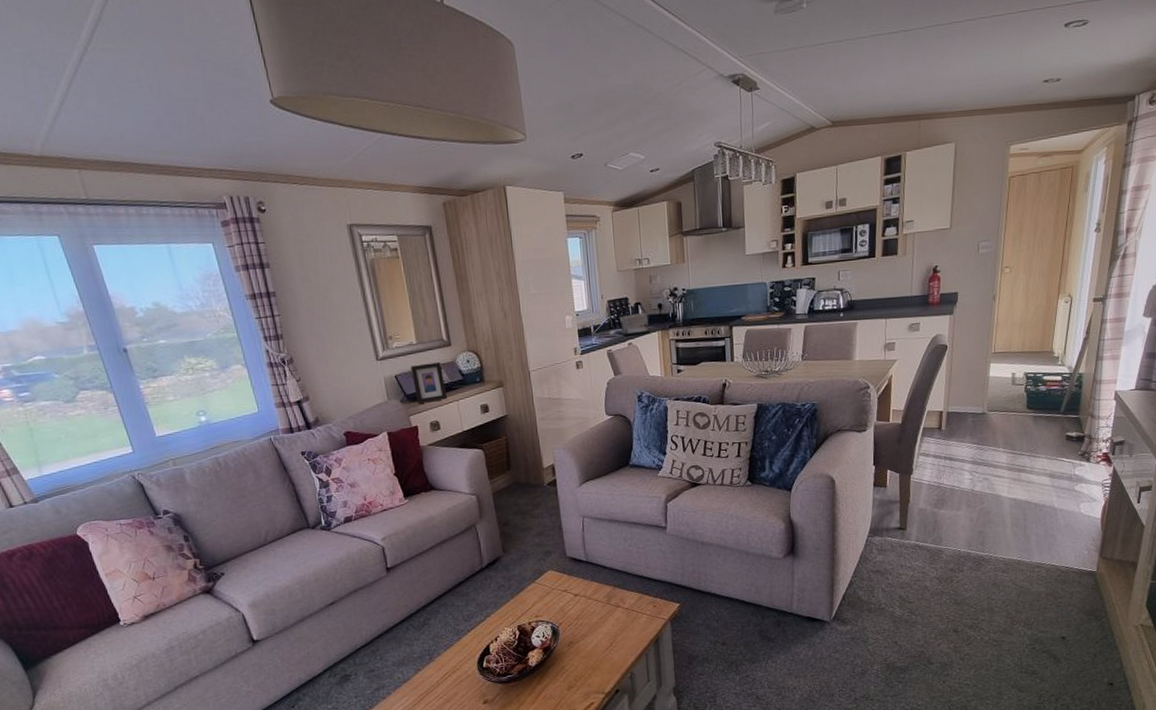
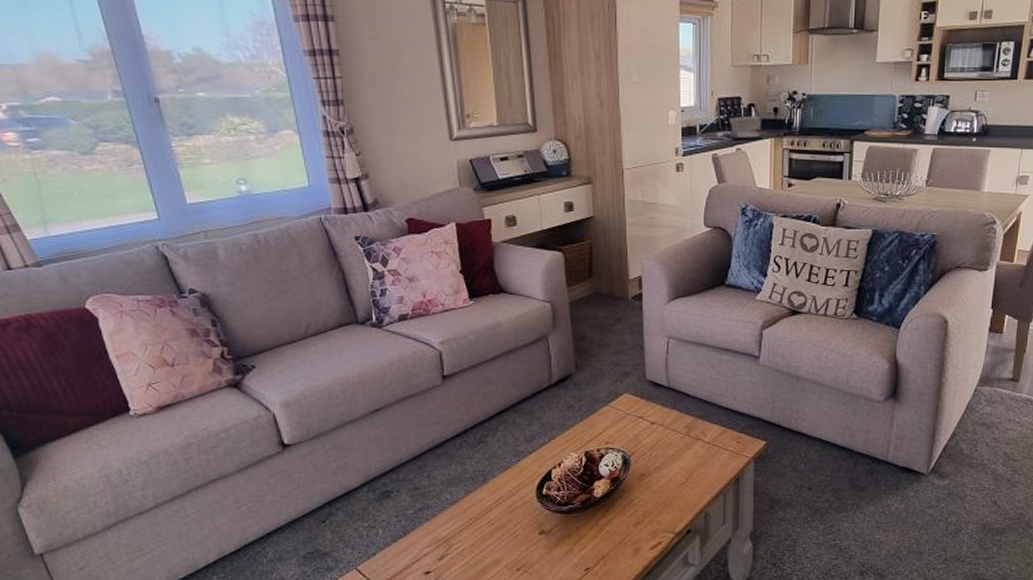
picture frame: present [410,362,448,404] -> none [488,149,528,195]

